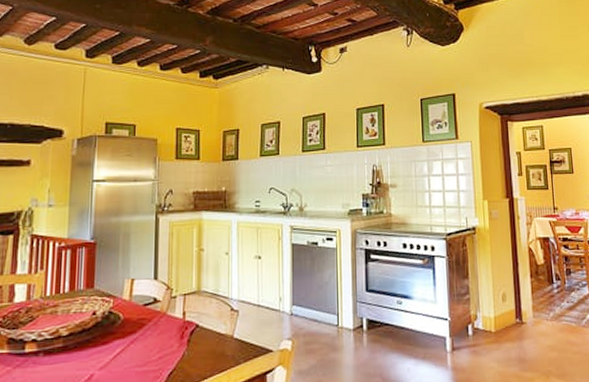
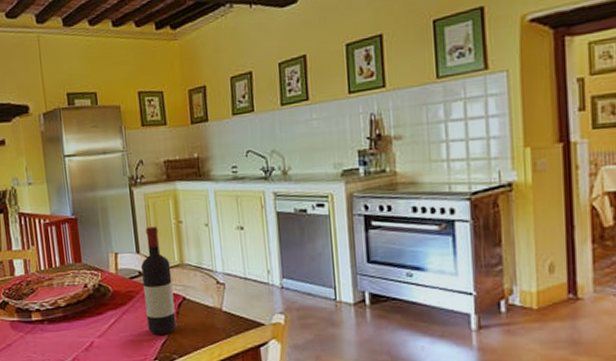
wine bottle: none [156,253,187,364] -> present [141,226,177,335]

